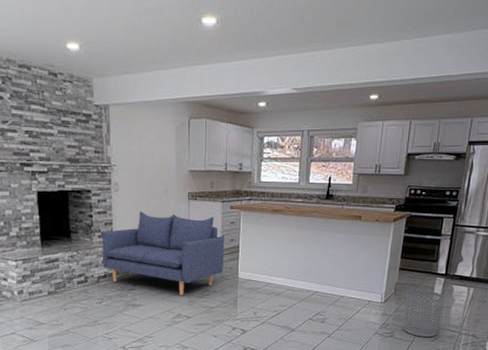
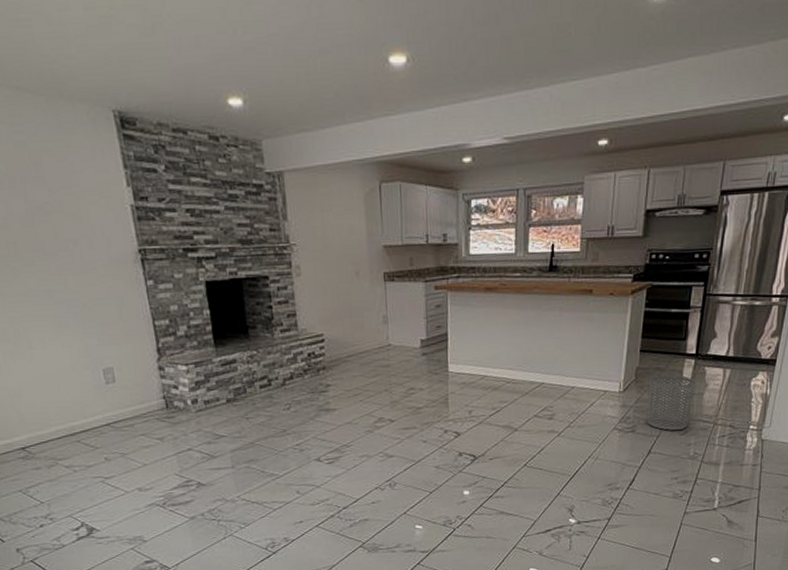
sofa: present [100,211,225,295] -> none [283,298,430,396]

